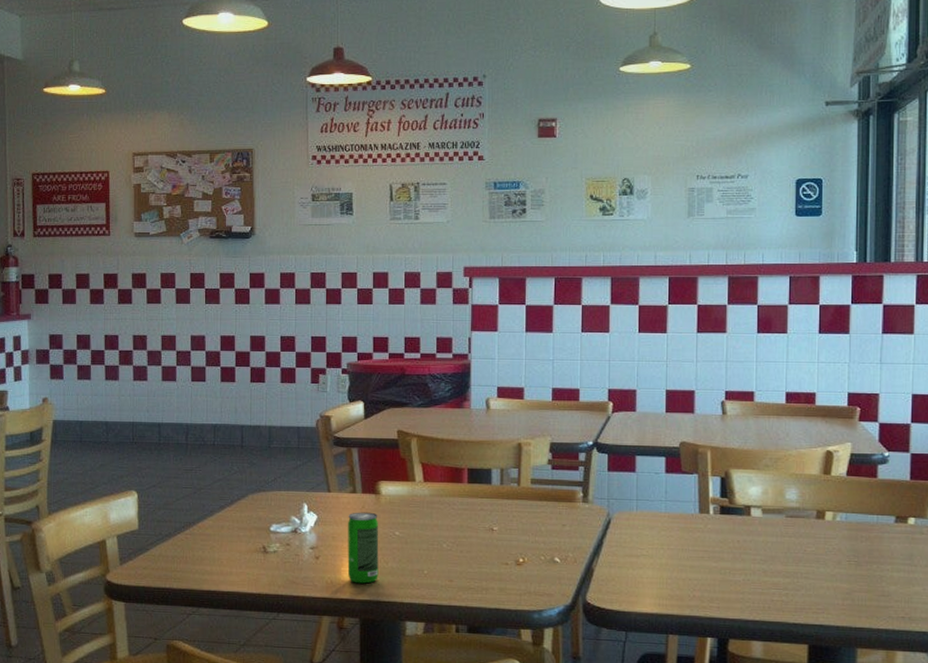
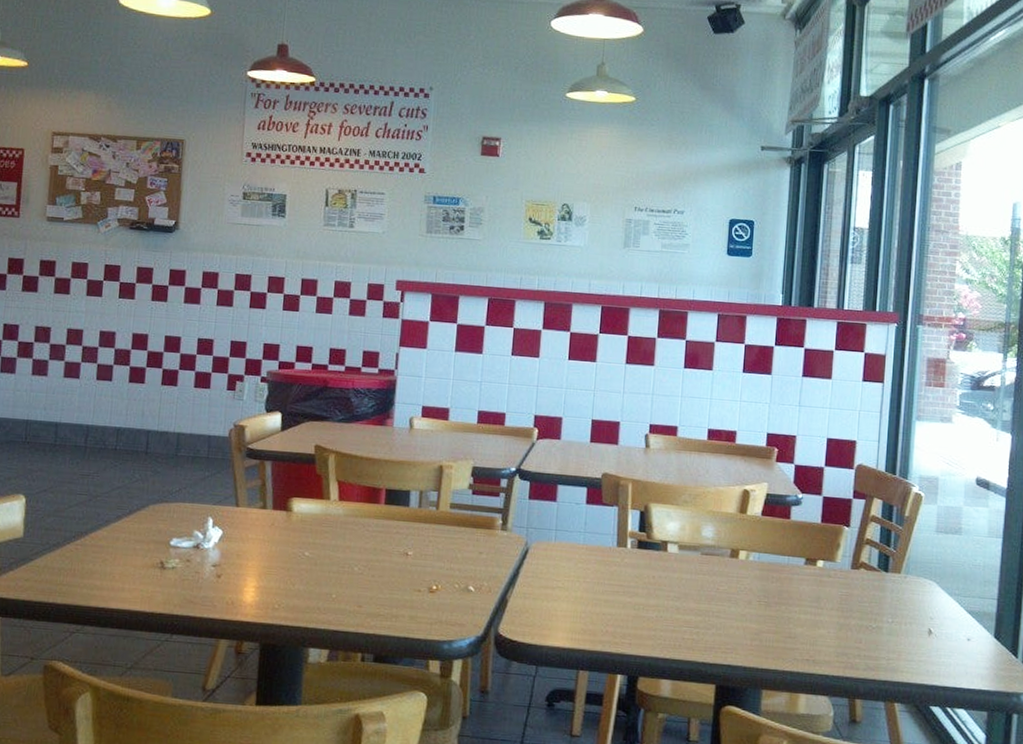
beverage can: present [347,512,379,584] -> none [251,529,288,606]

